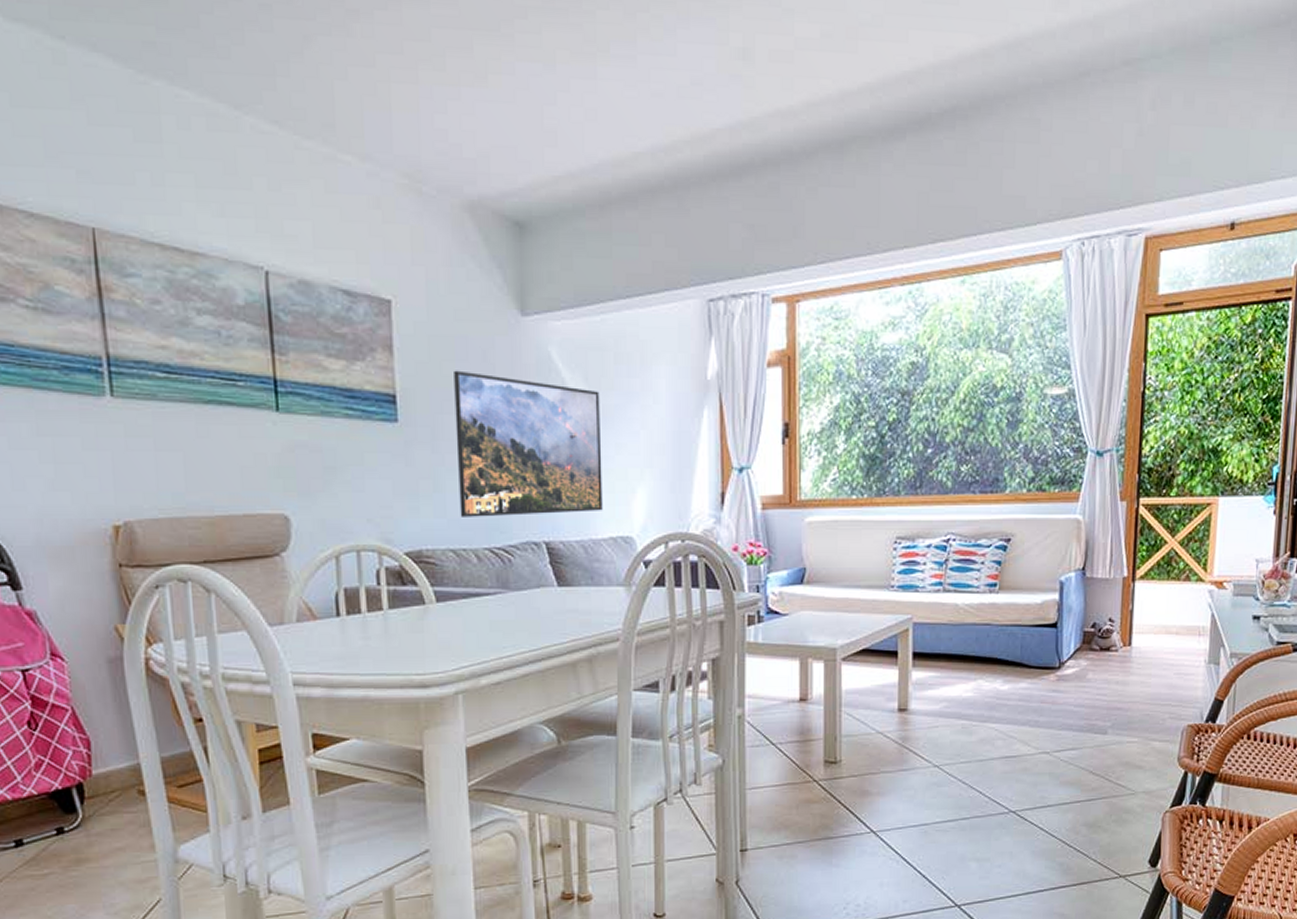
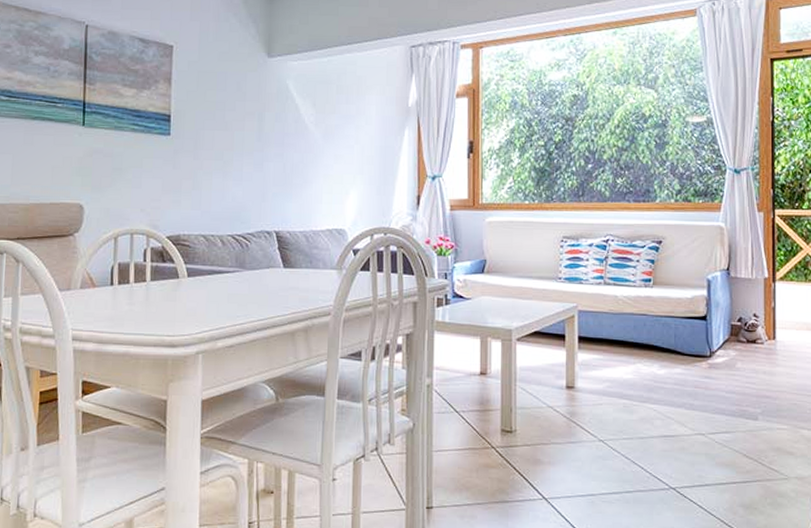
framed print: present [454,370,603,517] -> none [211,97,324,210]

